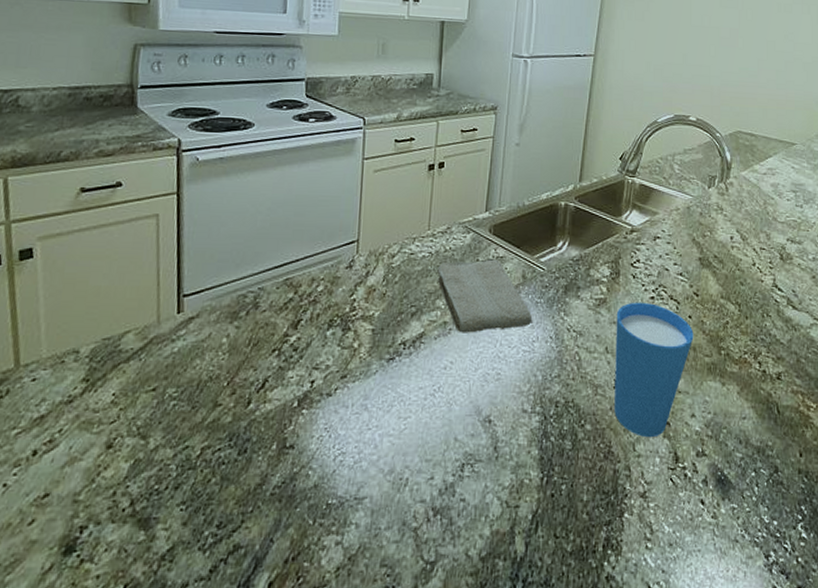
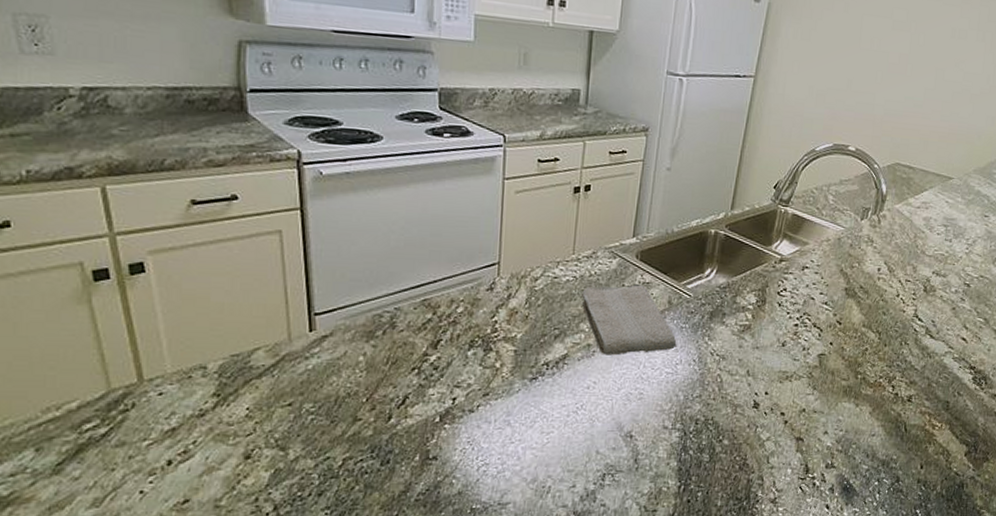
cup: present [614,302,694,438] -> none [752,329,834,452]

